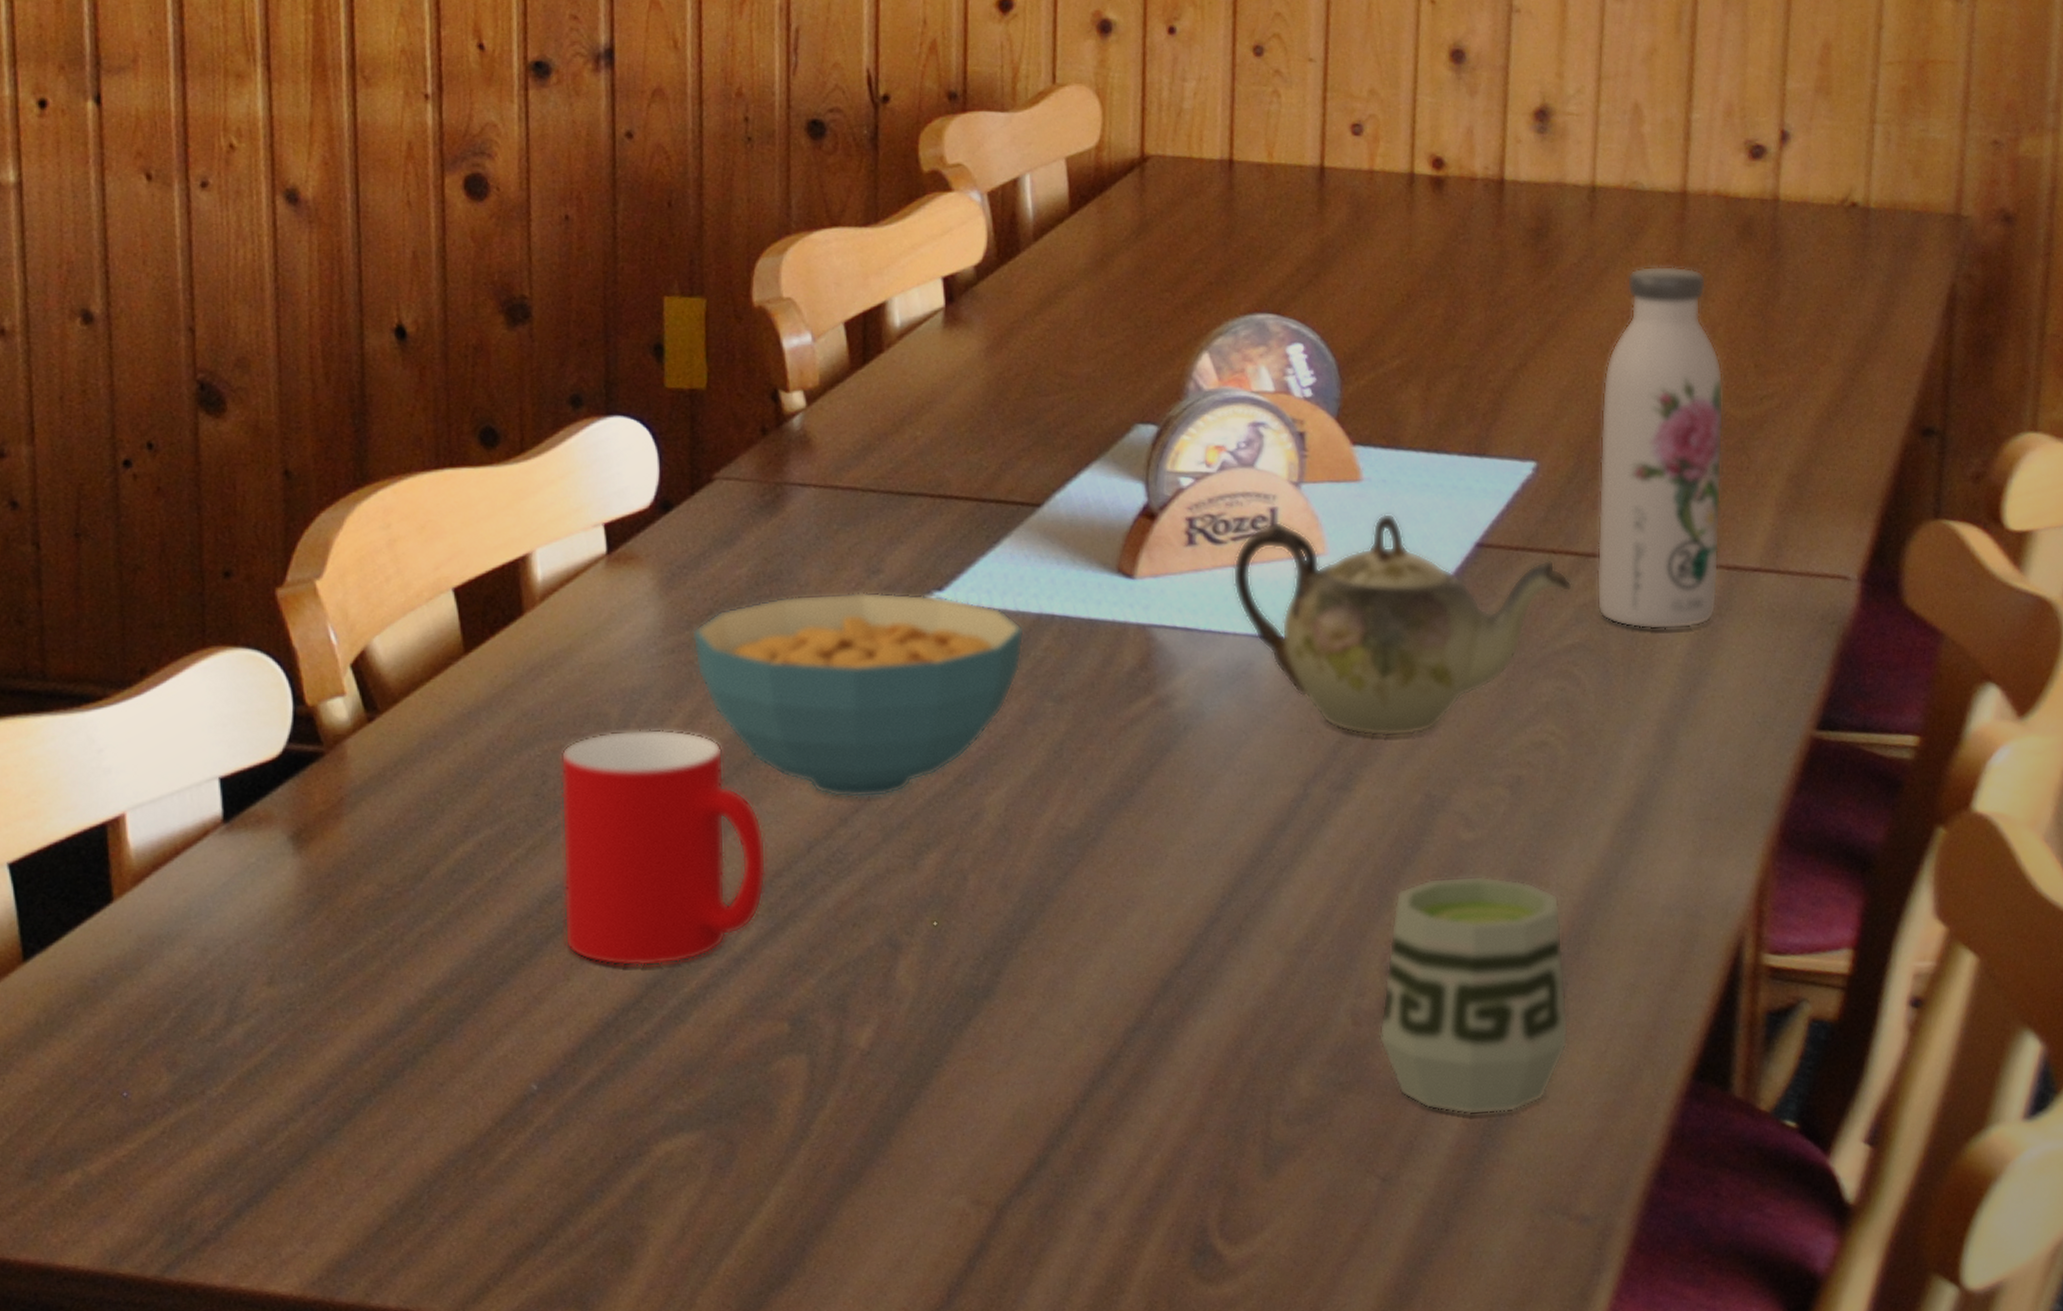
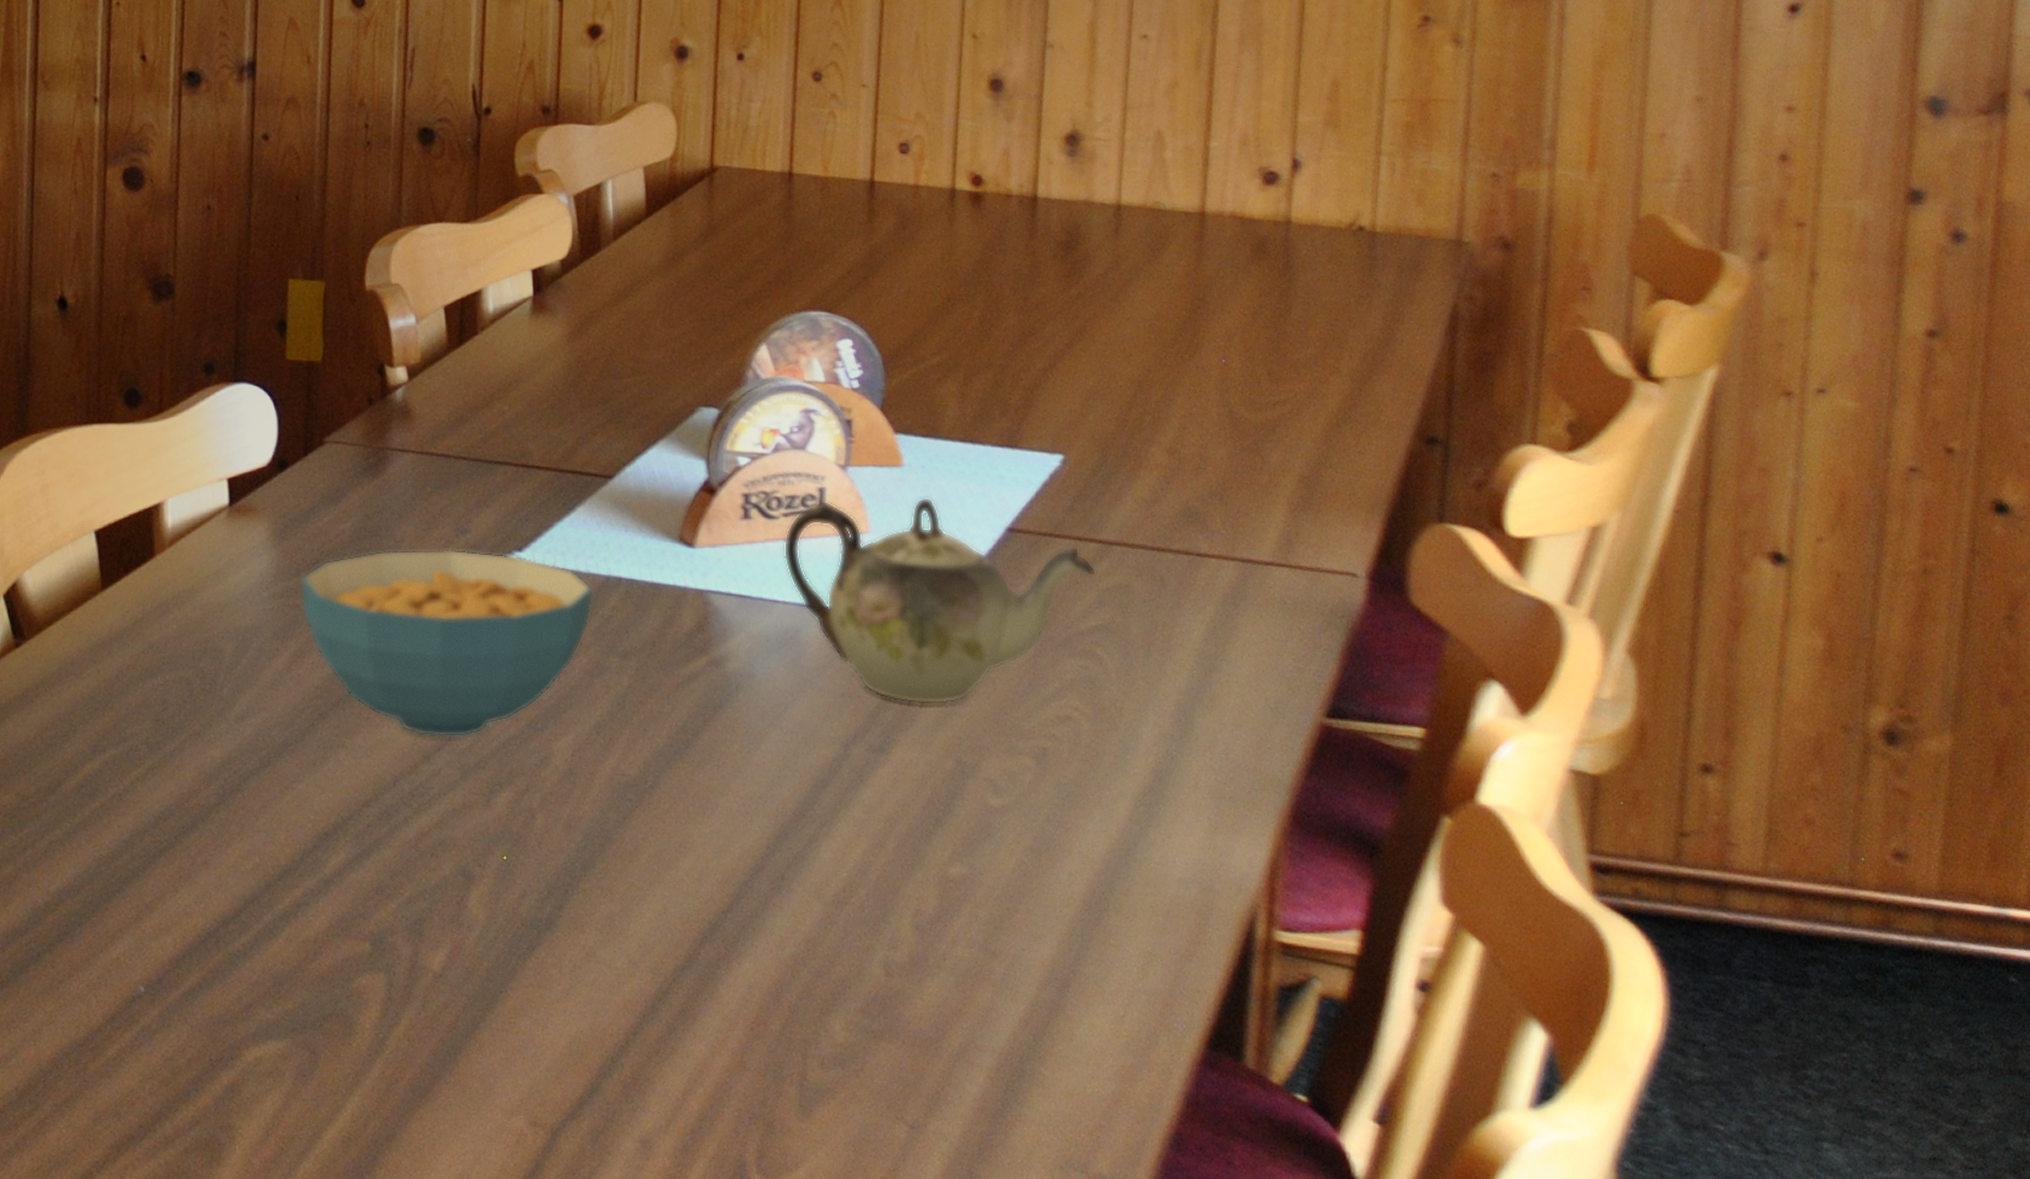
cup: present [560,729,767,967] -> none [175,665,357,883]
cup: present [1379,875,1569,1115] -> none [910,840,1089,1070]
water bottle: present [1596,265,1724,630] -> none [1118,279,1239,616]

